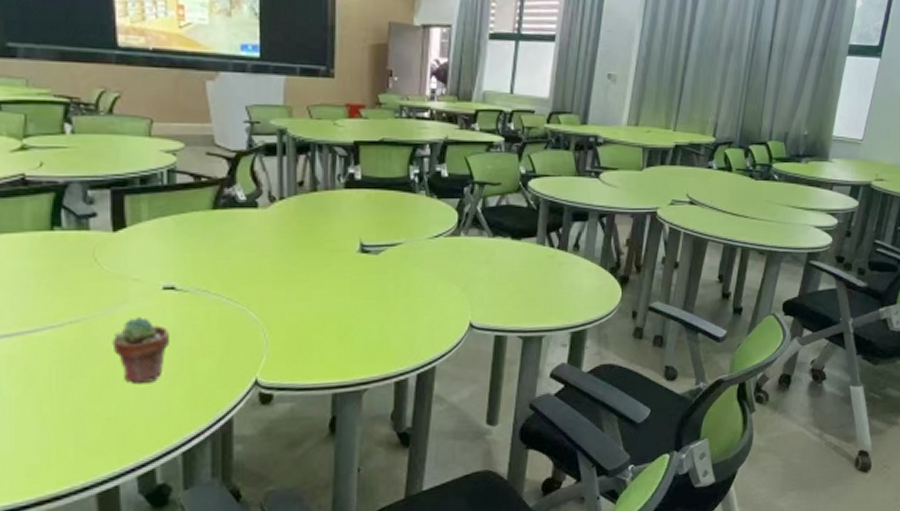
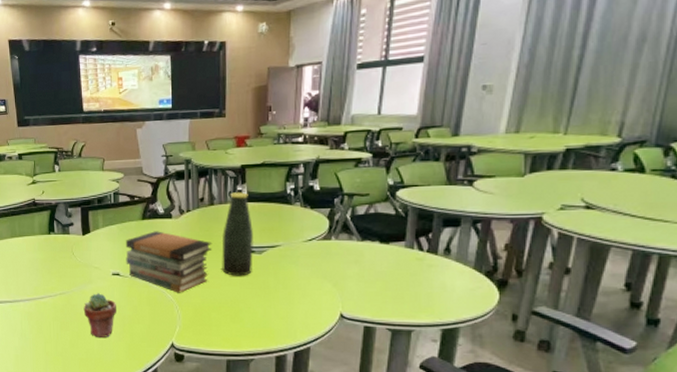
book stack: none [185,225,315,310] -> present [125,231,212,293]
bottle: none [327,176,368,284] -> present [221,192,253,276]

